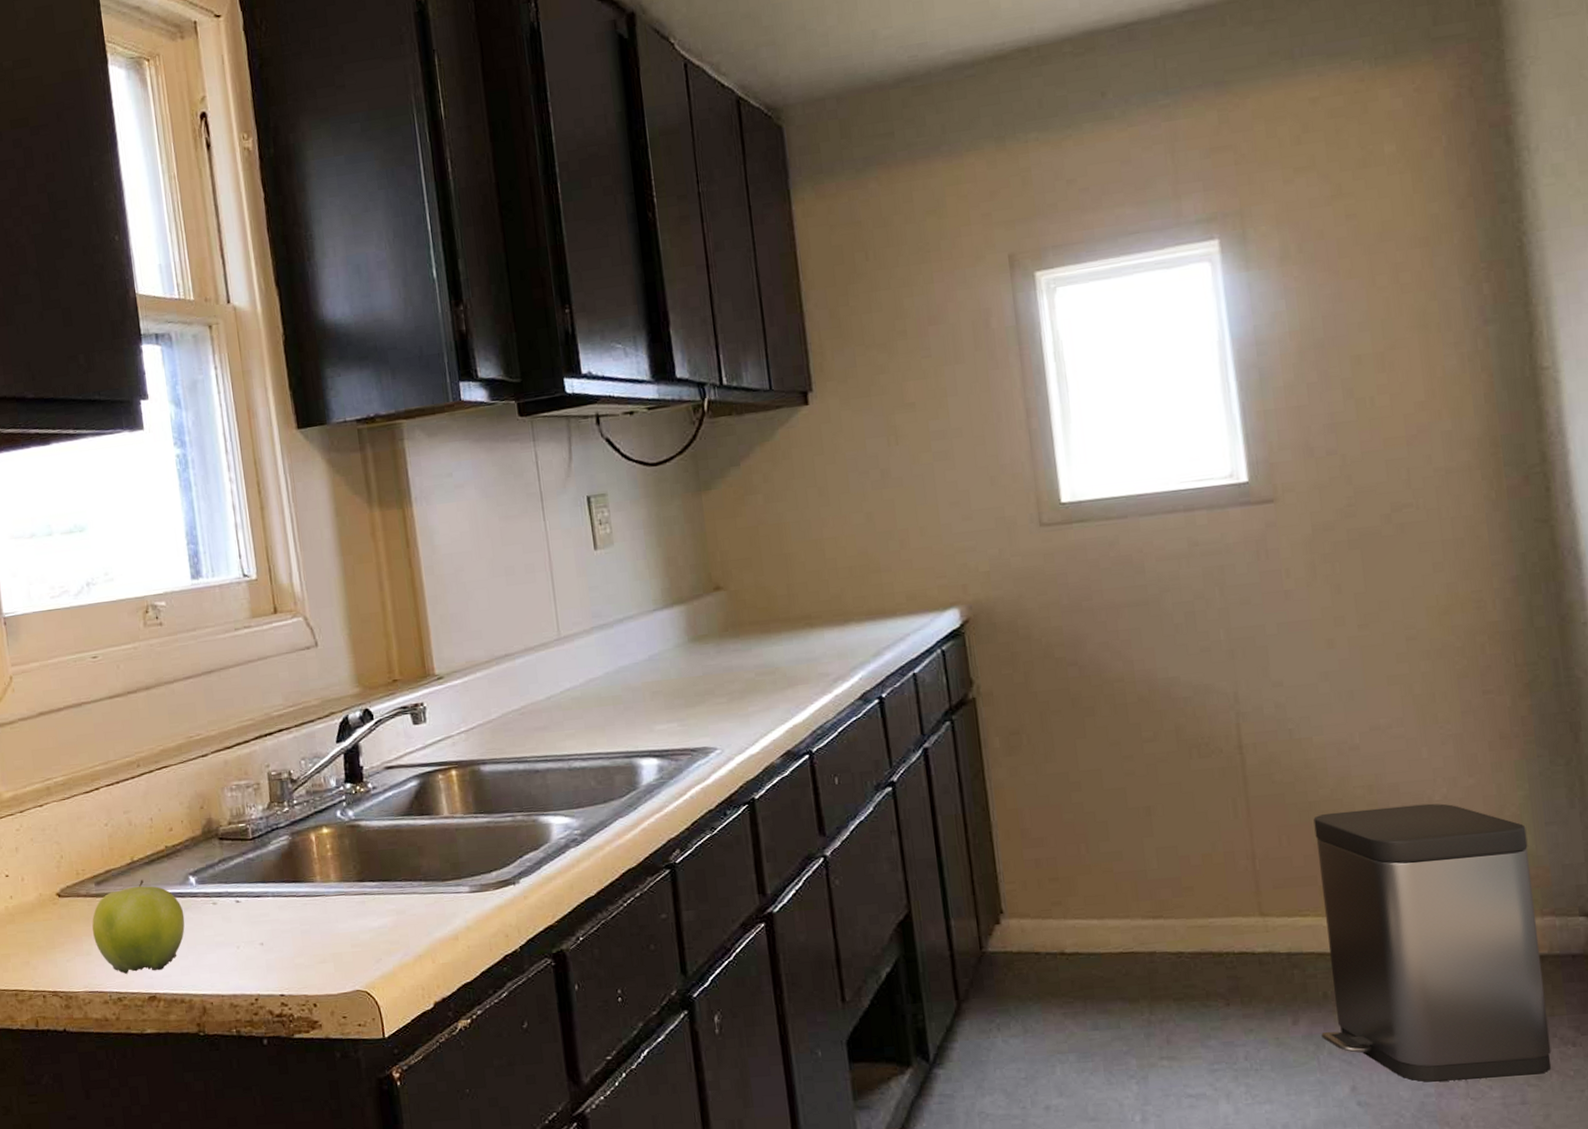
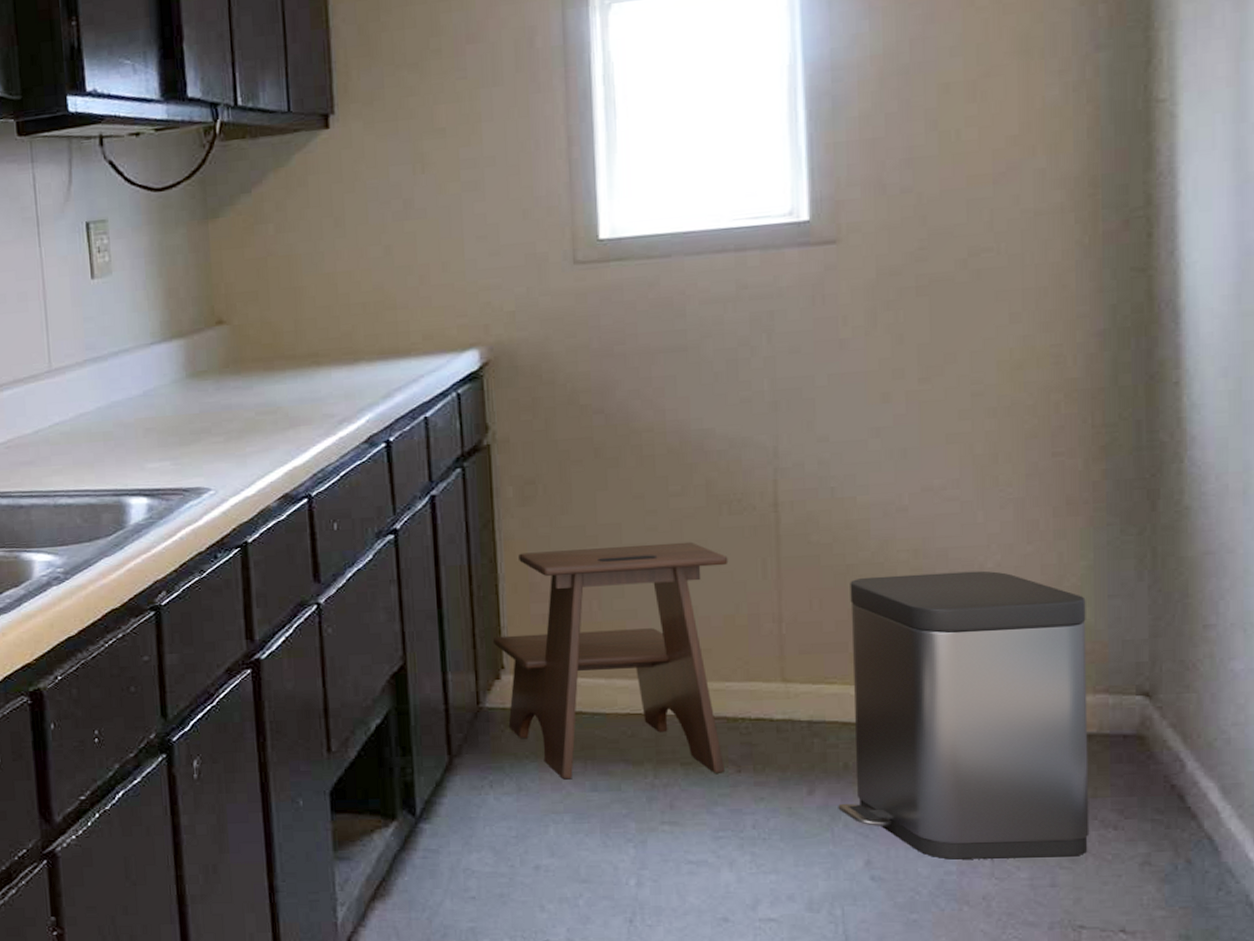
step stool: none [991,784,1214,1020] -> present [494,541,729,780]

